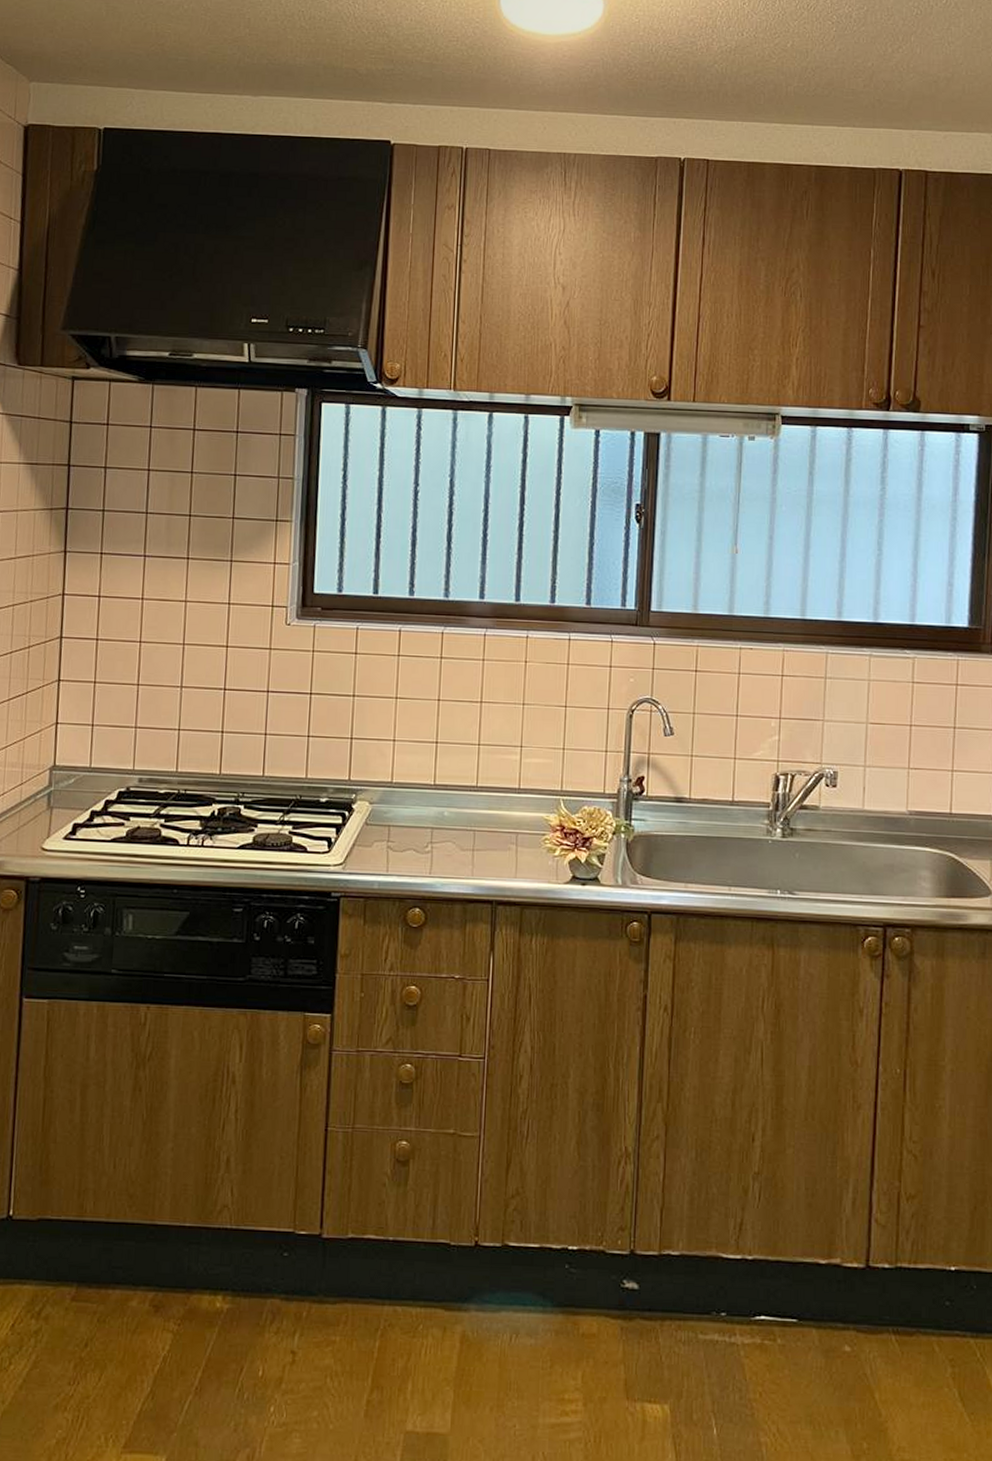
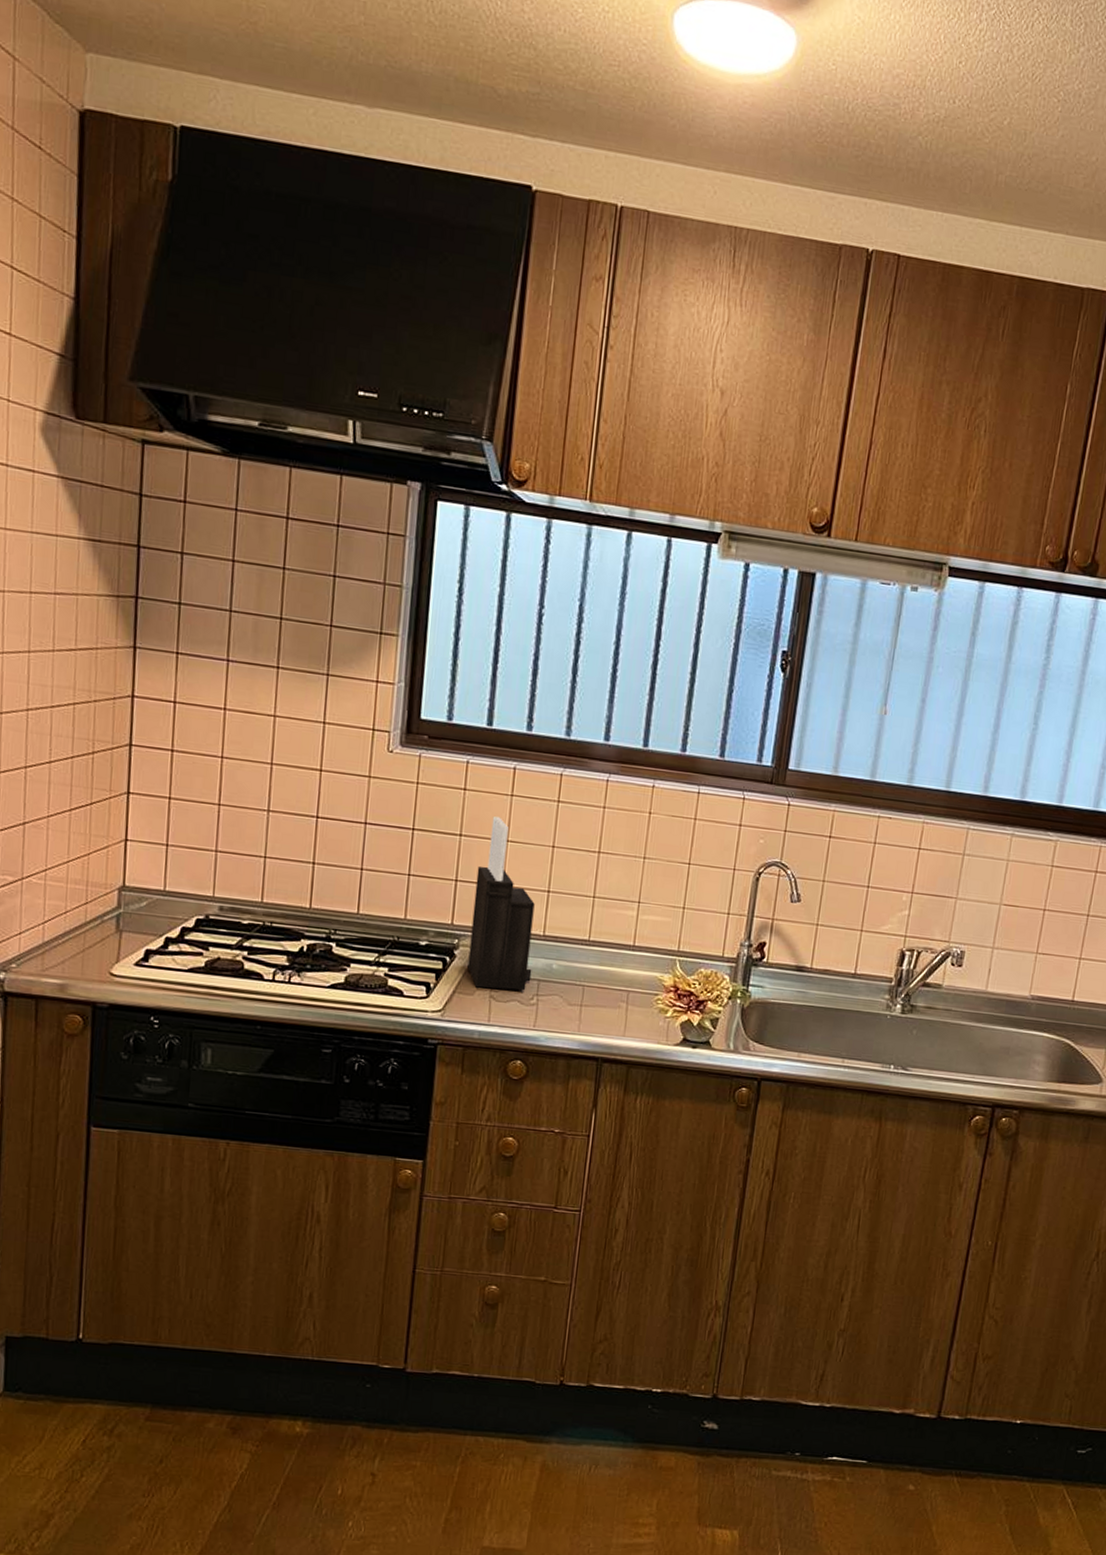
knife block: none [365,676,425,840] -> present [467,816,535,991]

